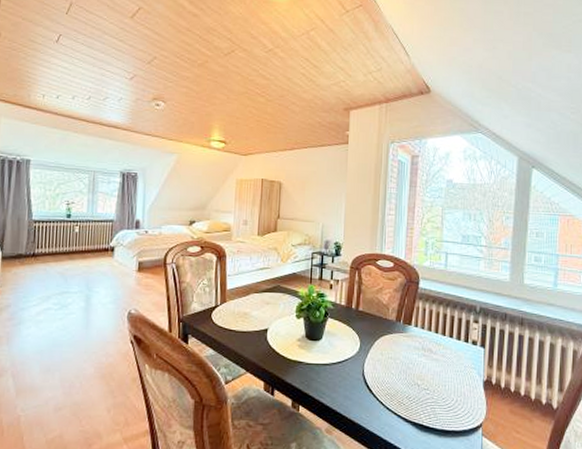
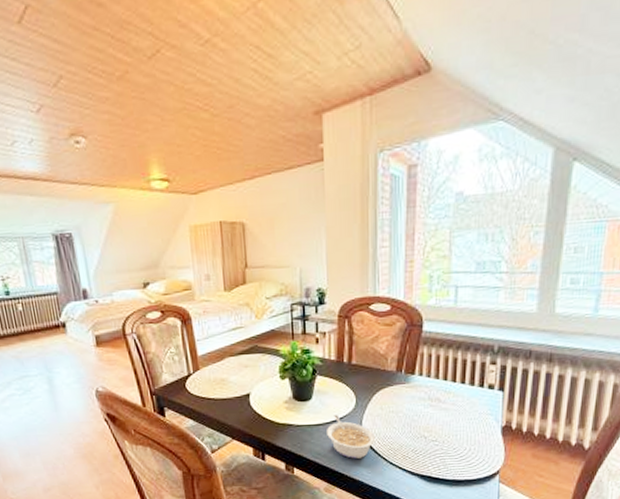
legume: none [332,356,375,401] -> present [327,415,376,459]

